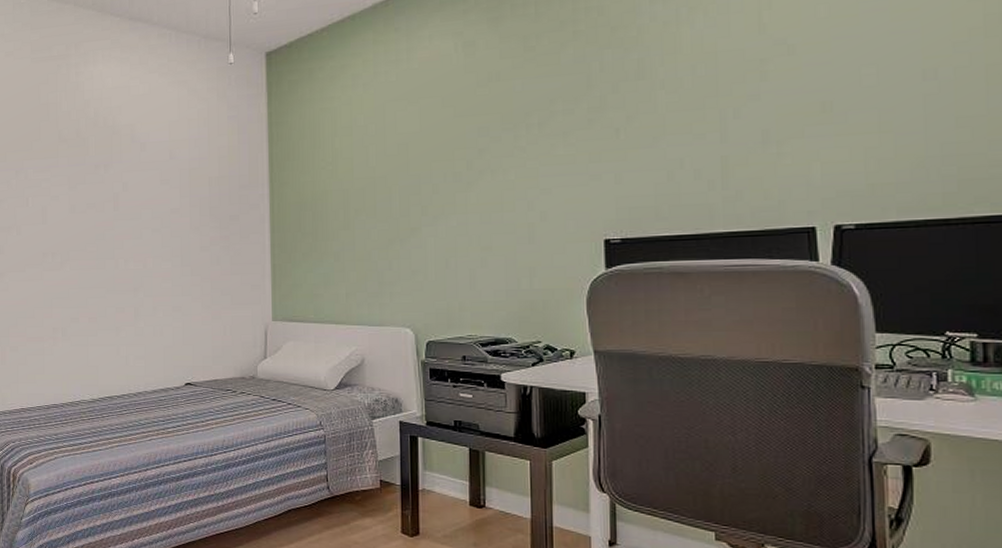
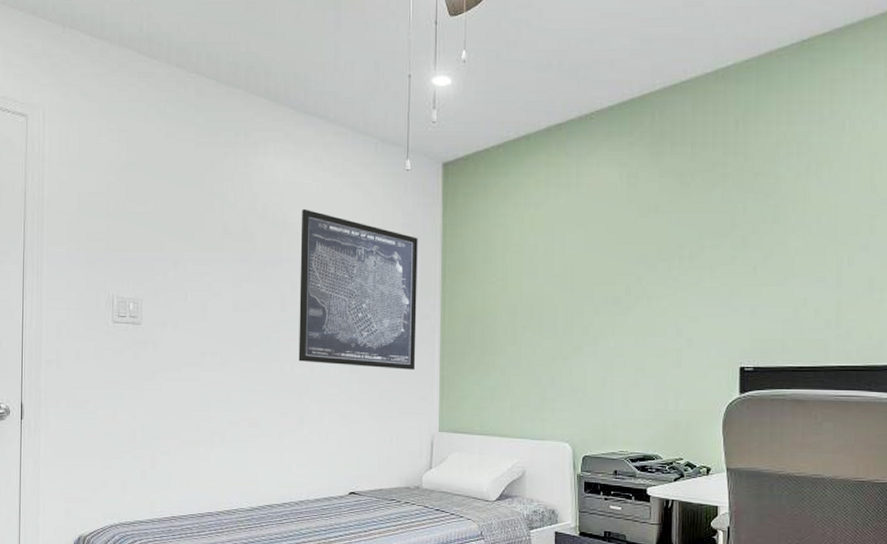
wall art: none [130,110,246,261] -> present [298,209,418,370]

